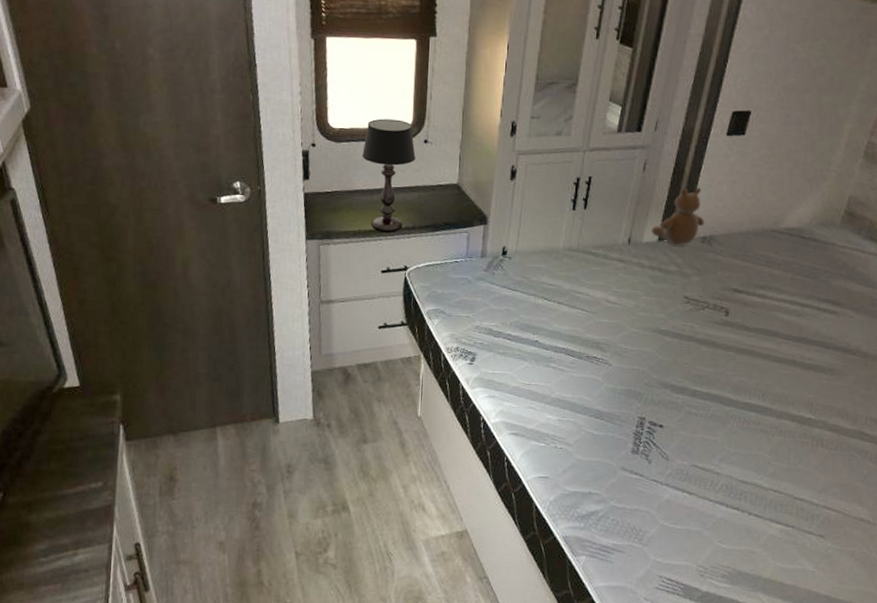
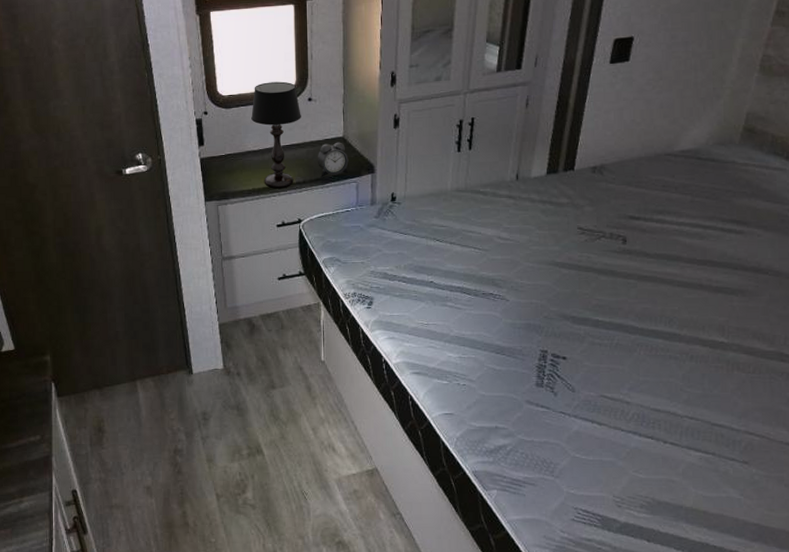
alarm clock: none [428,189,461,224] -> present [317,142,349,177]
stuffed bear: present [651,187,705,246] -> none [539,117,594,178]

